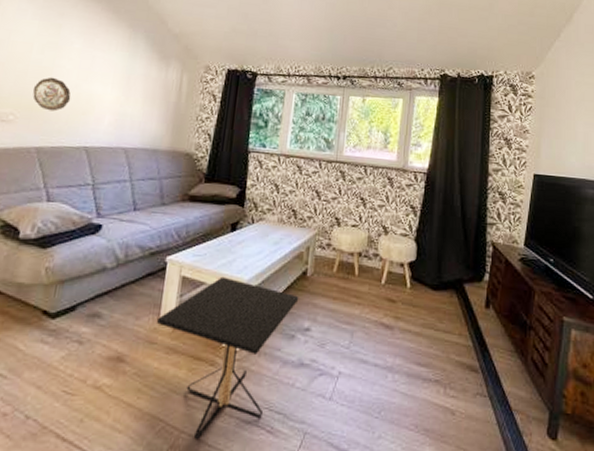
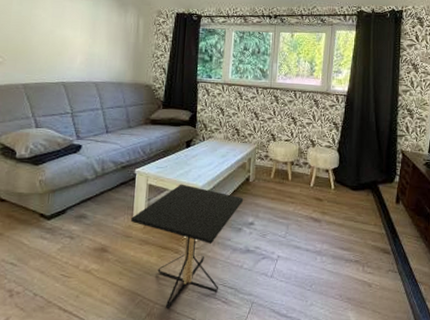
decorative plate: present [32,77,71,112] -> none [16,24,48,54]

